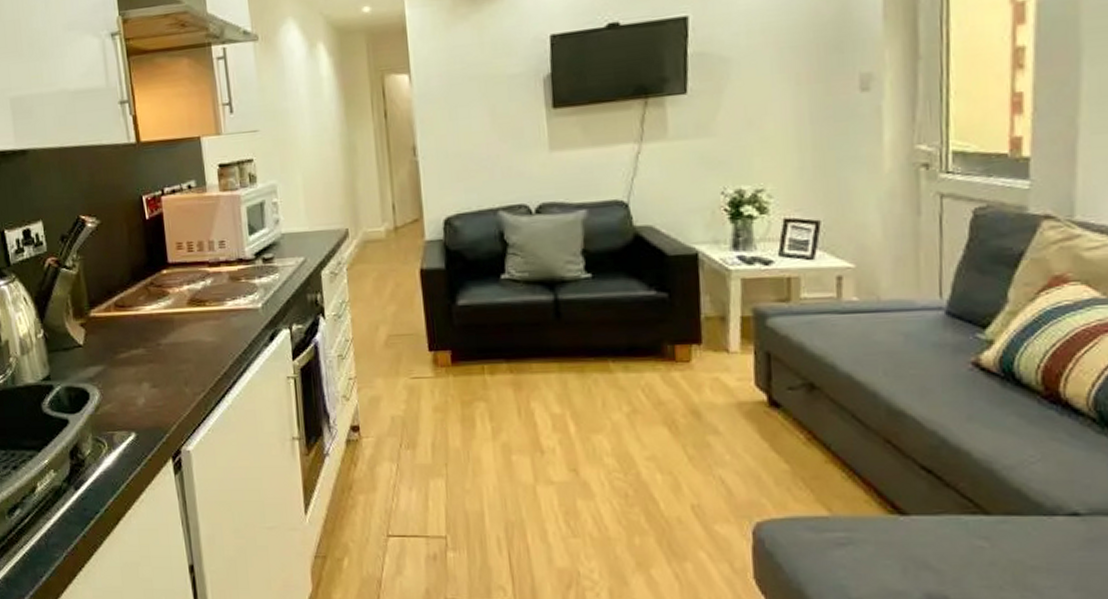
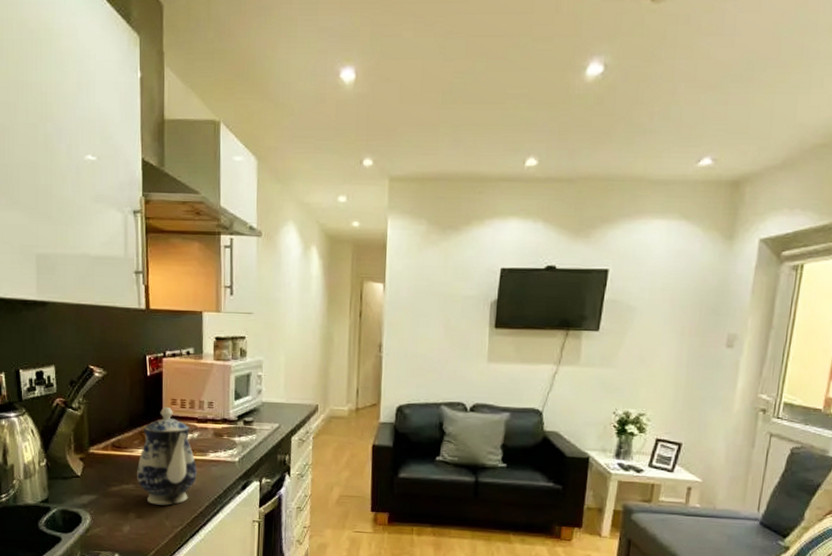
teapot: none [146,253,216,370] -> present [137,407,197,506]

